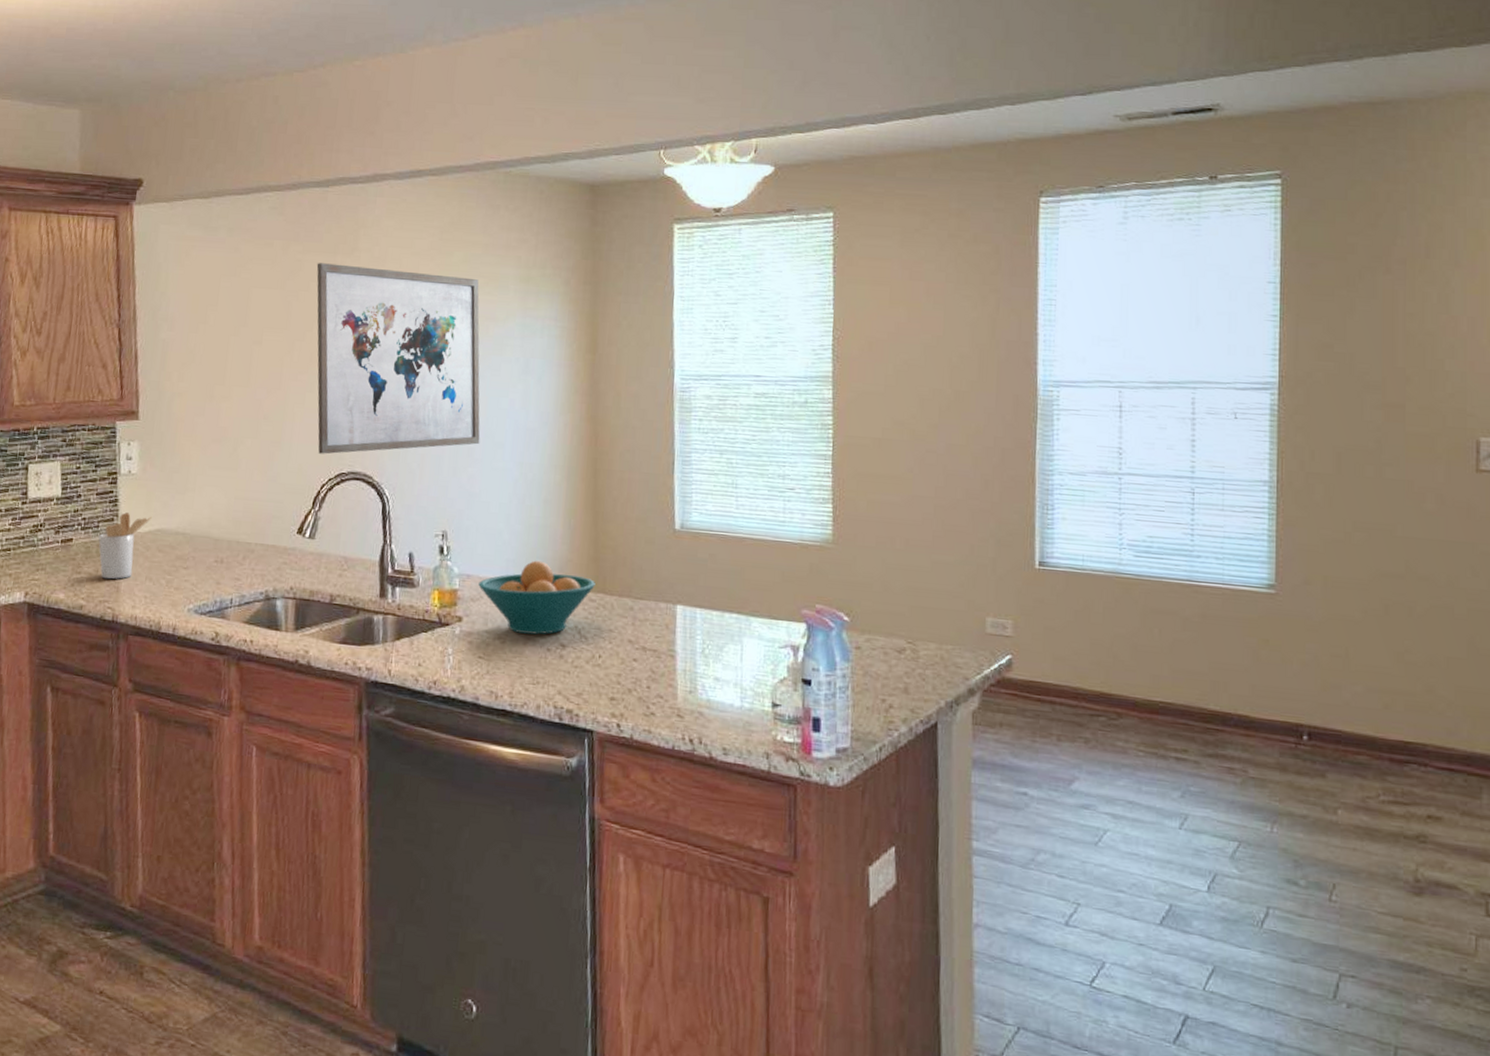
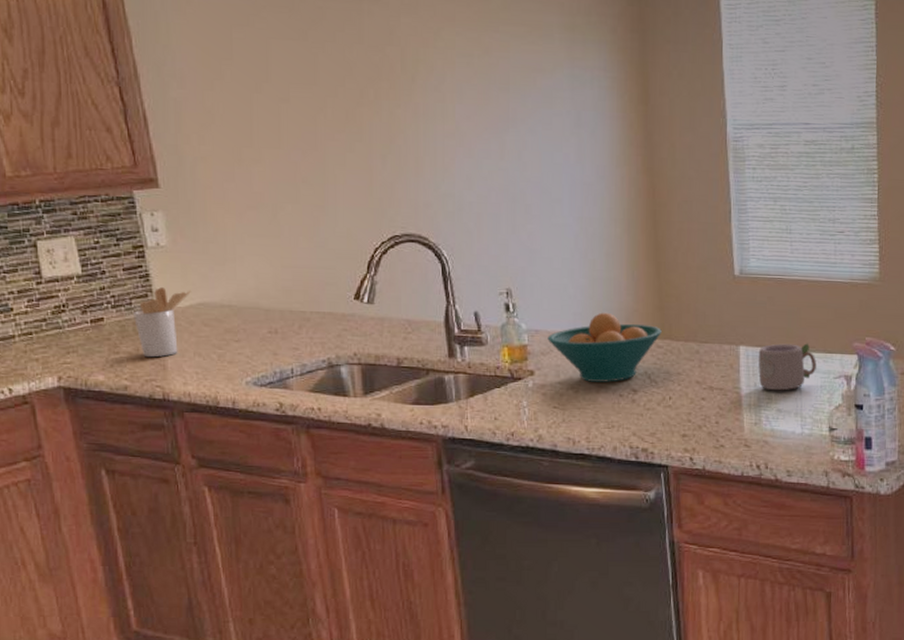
wall art: present [316,263,480,454] -> none [341,10,537,217]
mug: none [691,605,760,658] -> present [754,343,816,391]

